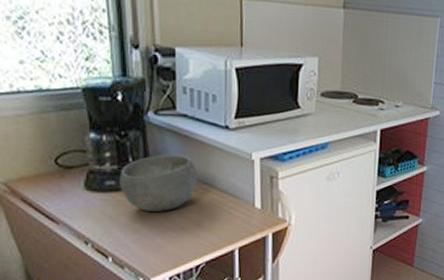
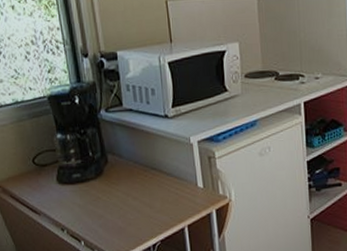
bowl: present [120,154,197,212] -> none [83,145,147,198]

